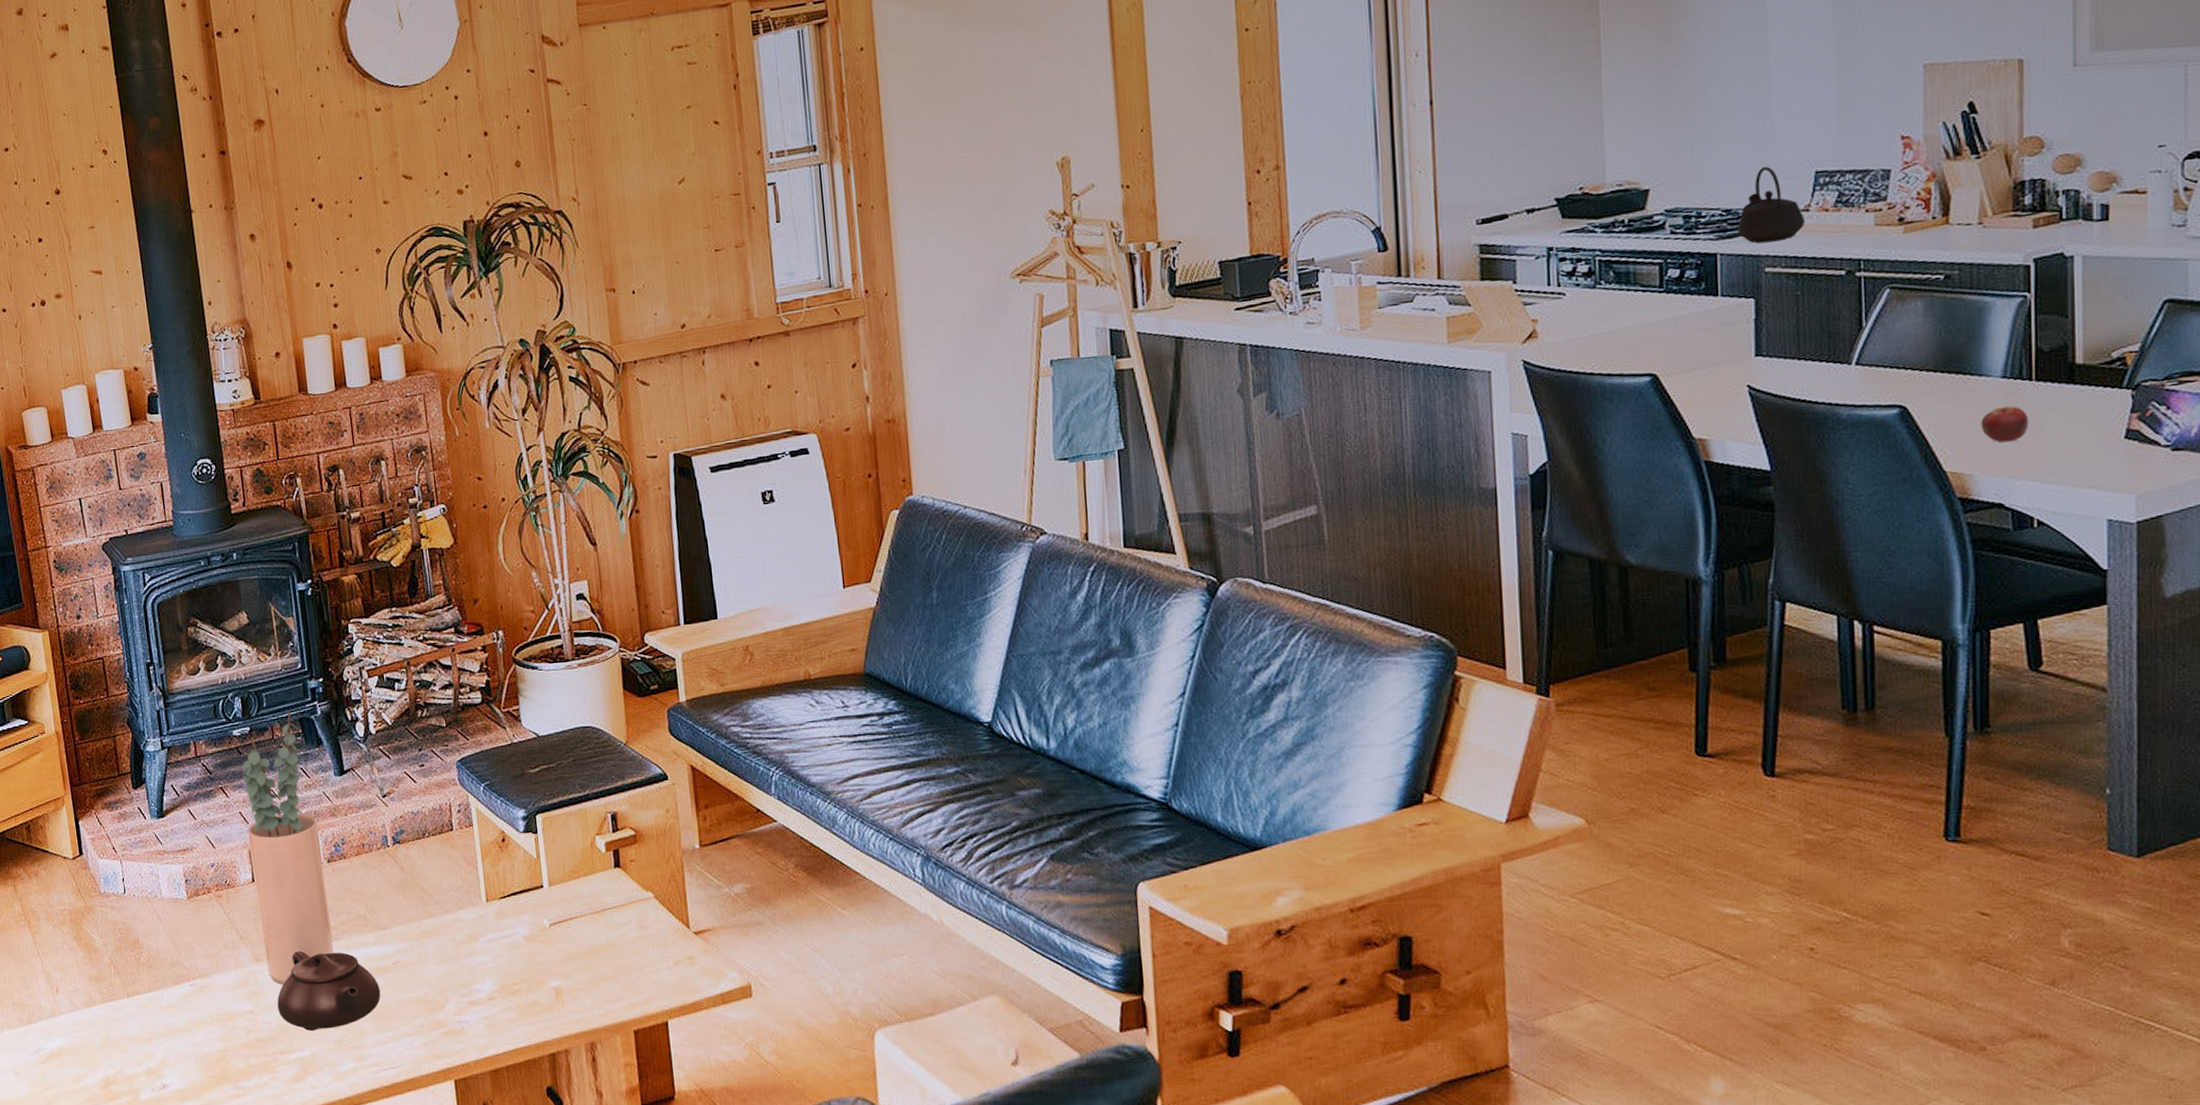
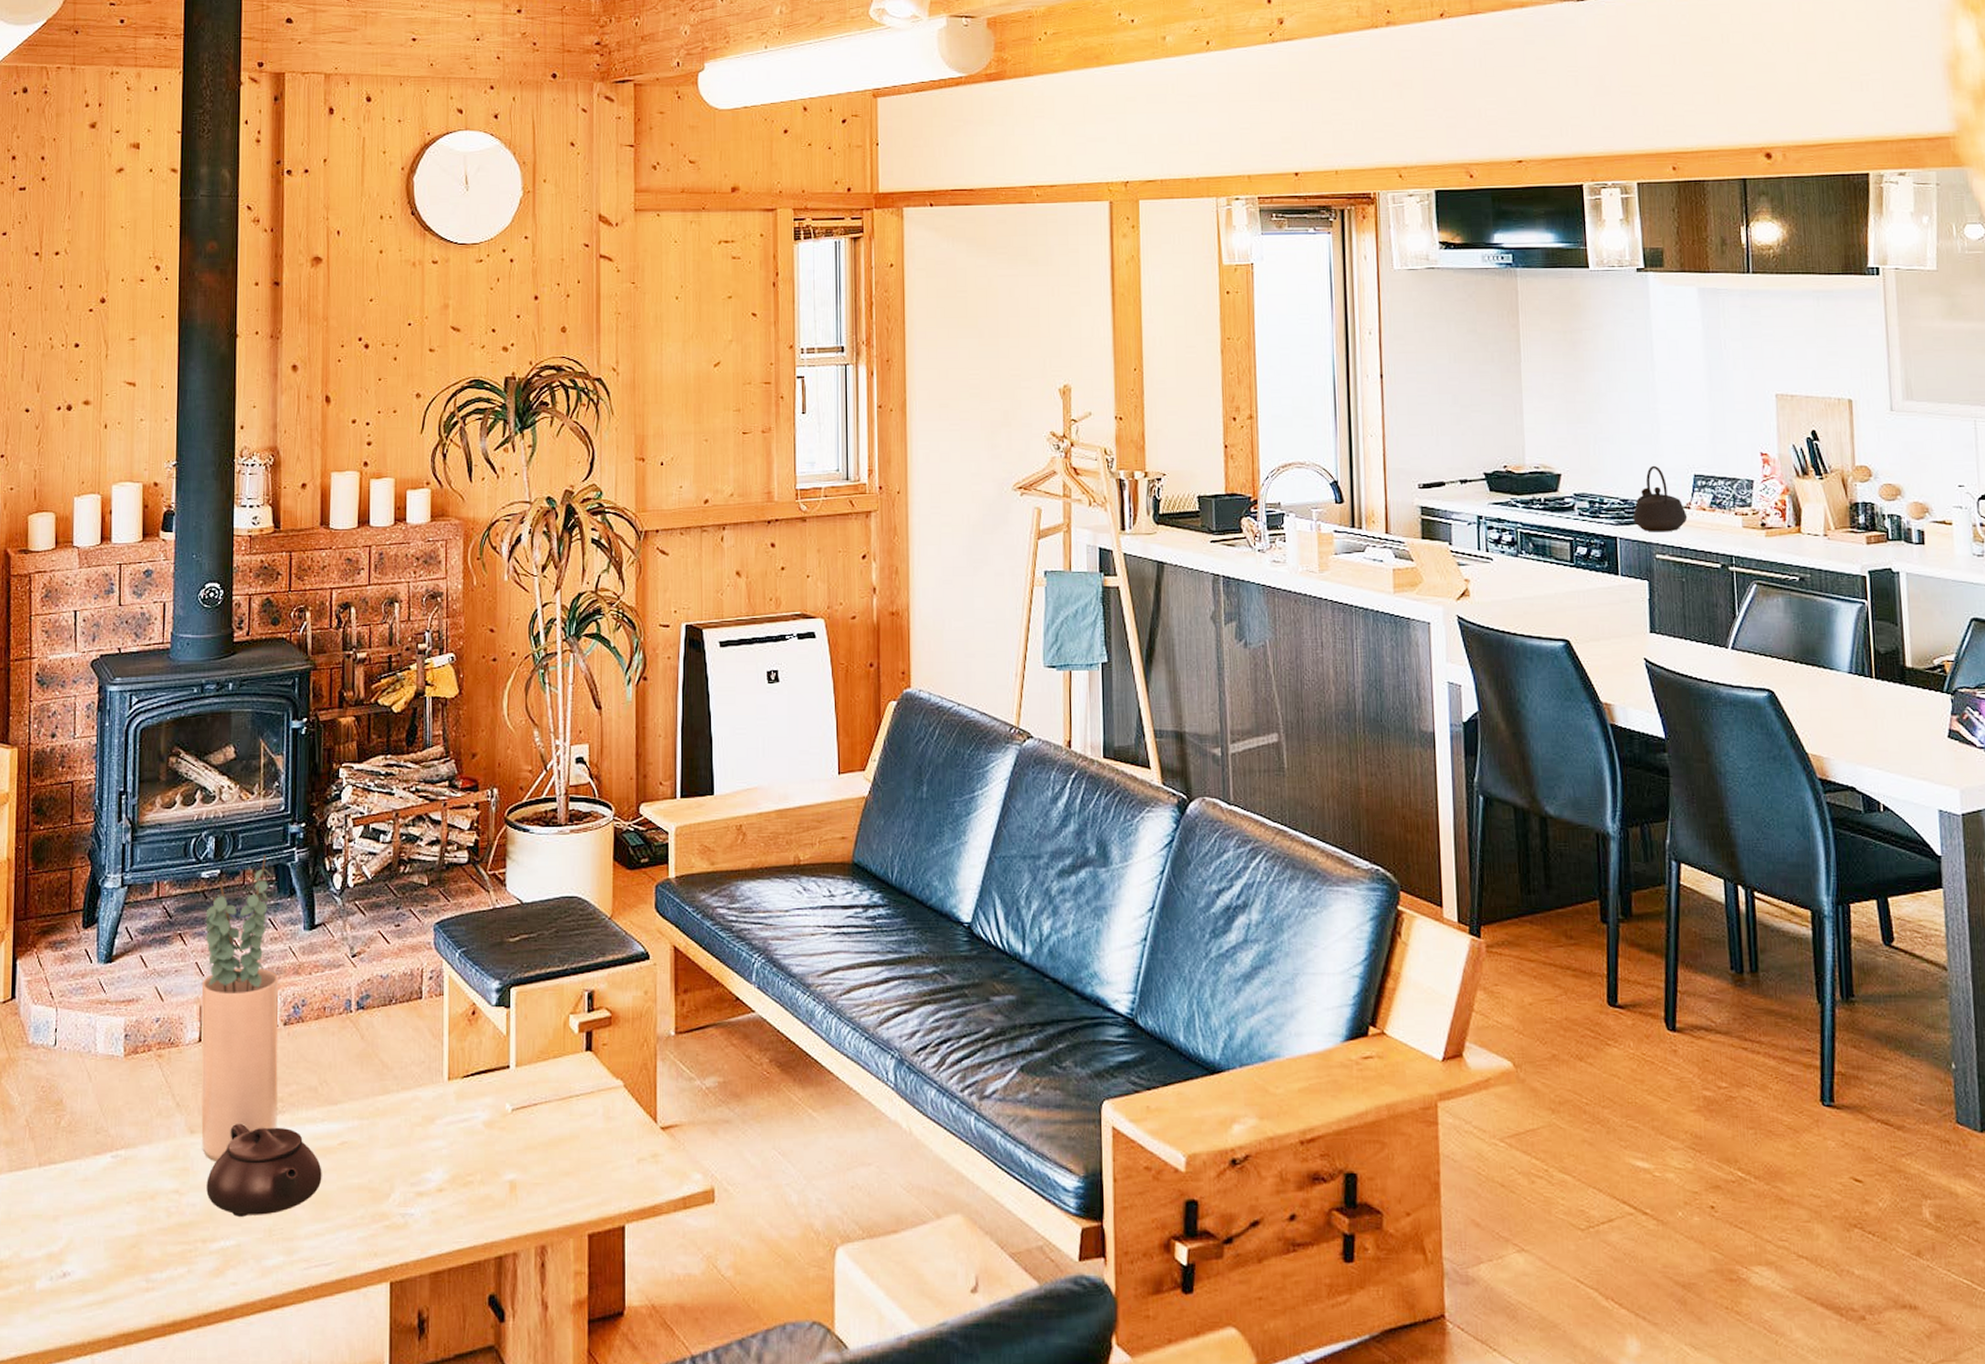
fruit: present [1981,406,2029,443] -> none [1834,699,1872,732]

